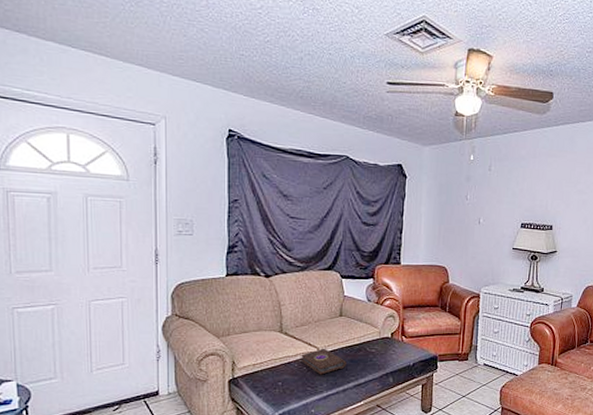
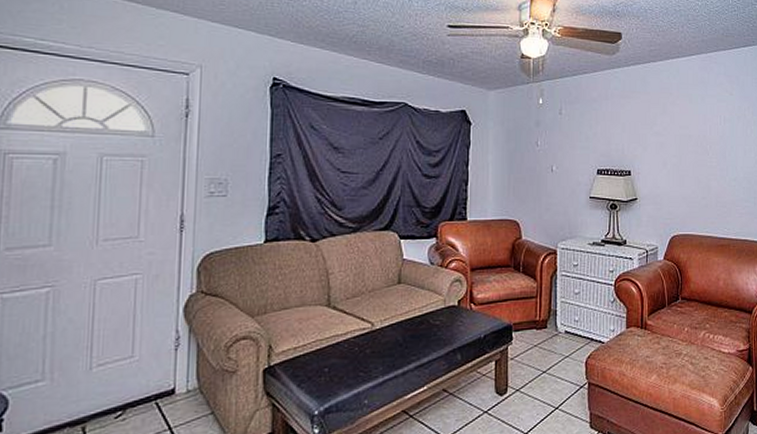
book: present [301,348,346,375] -> none [352,322,406,356]

